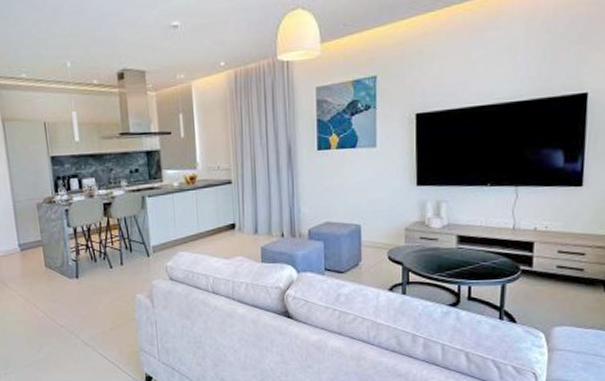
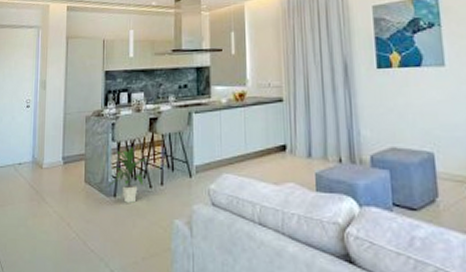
indoor plant: none [68,231,106,283] -> present [107,147,148,203]

